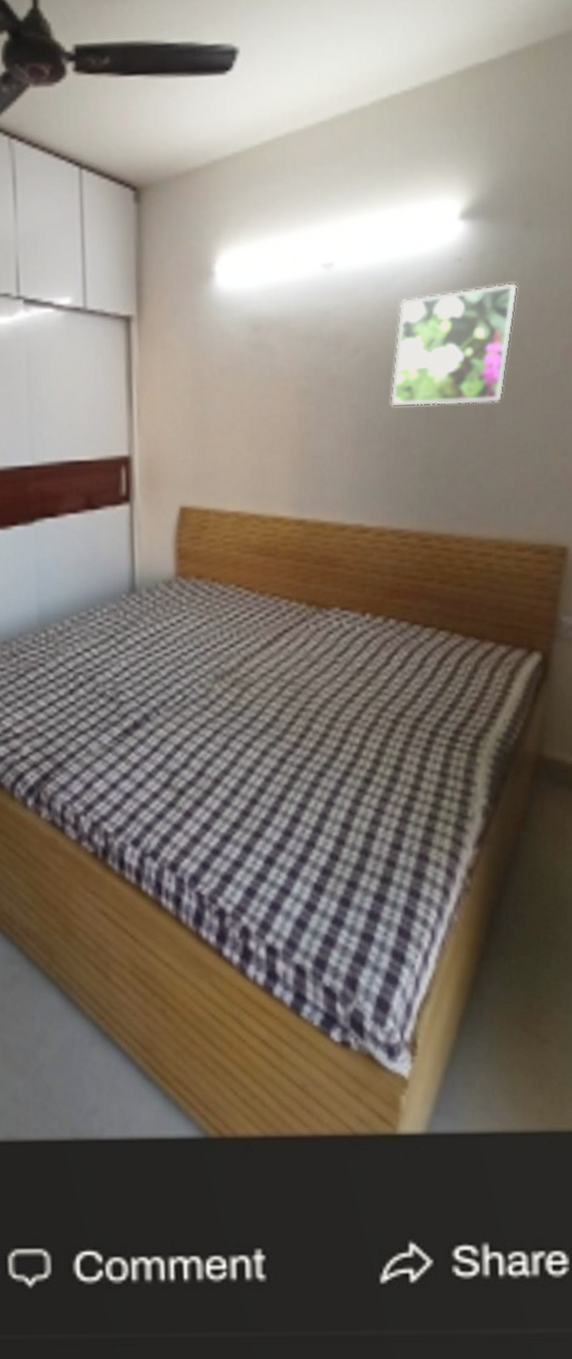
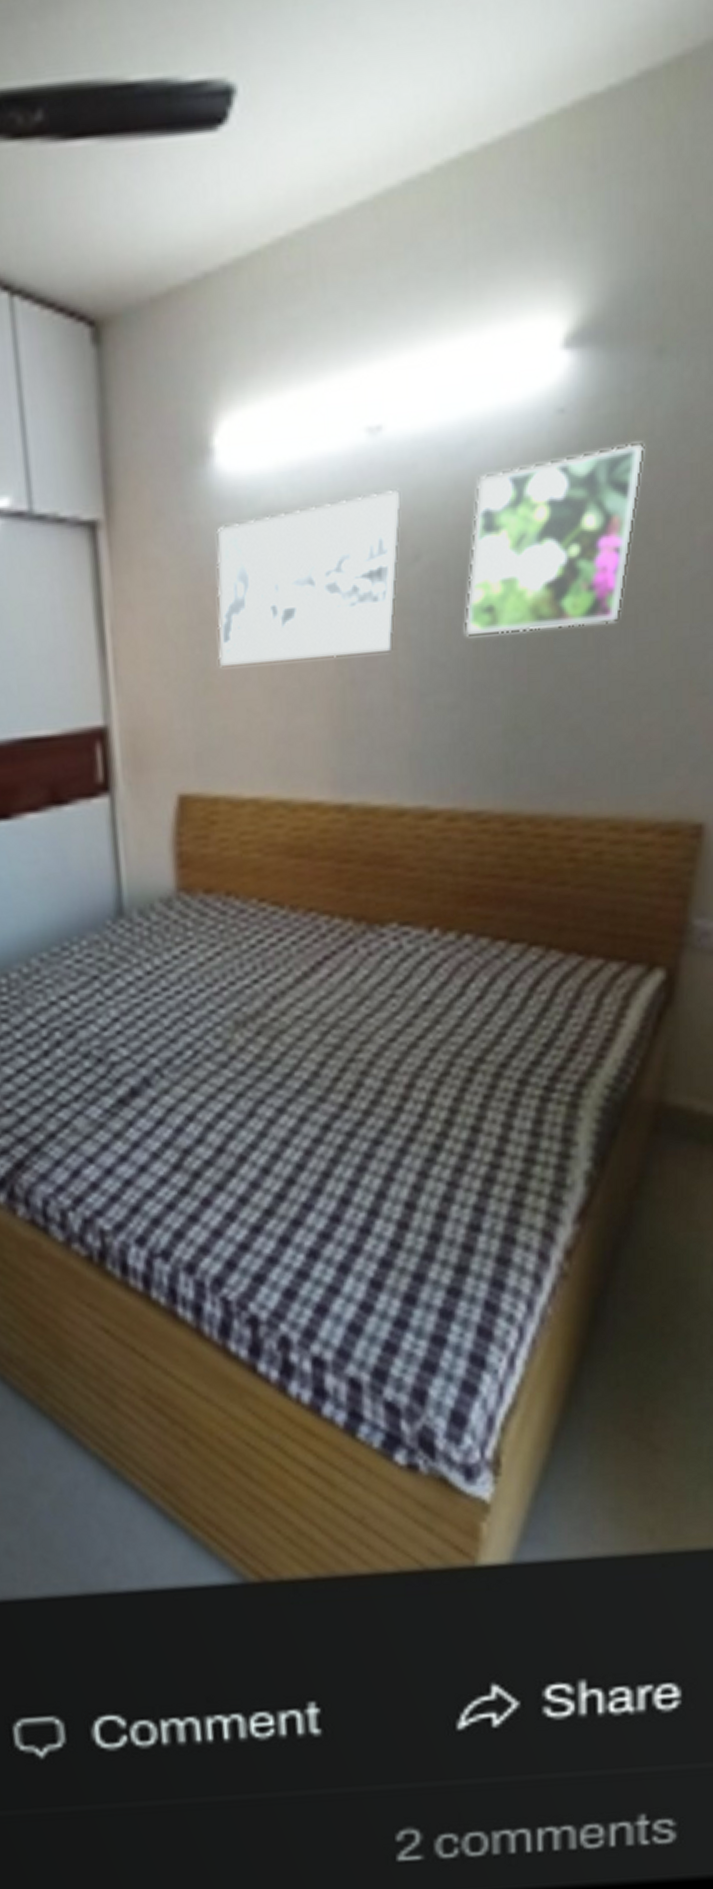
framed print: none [213,306,346,419] -> present [216,490,401,668]

